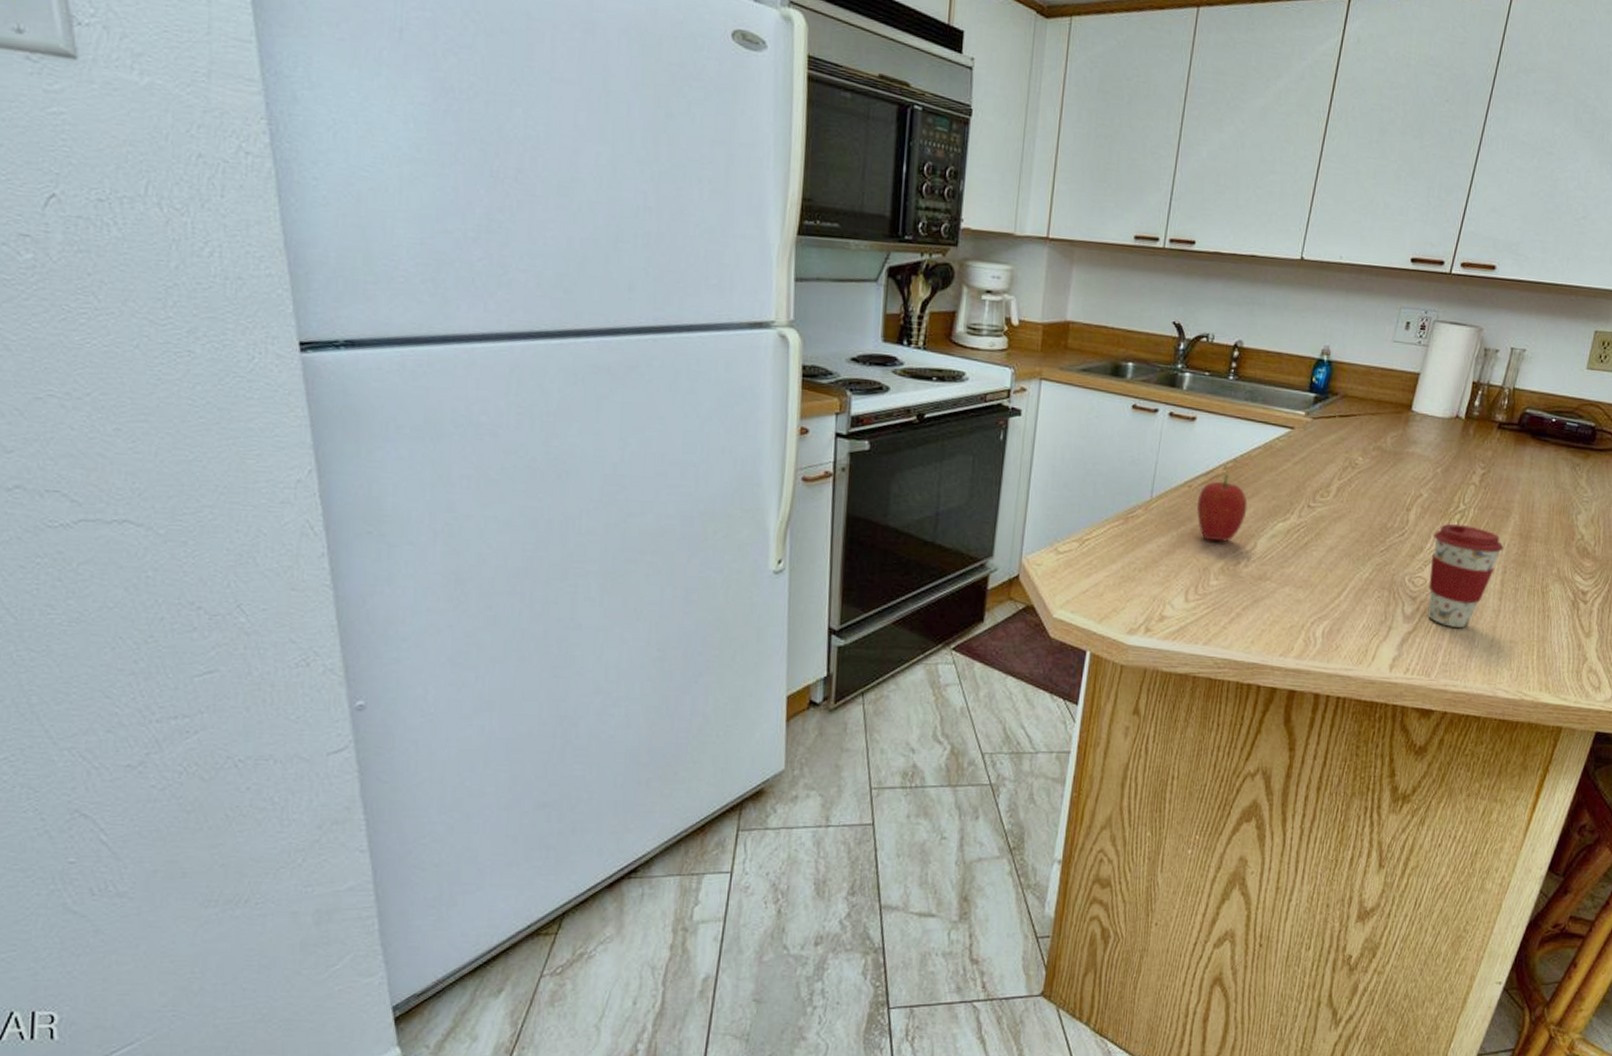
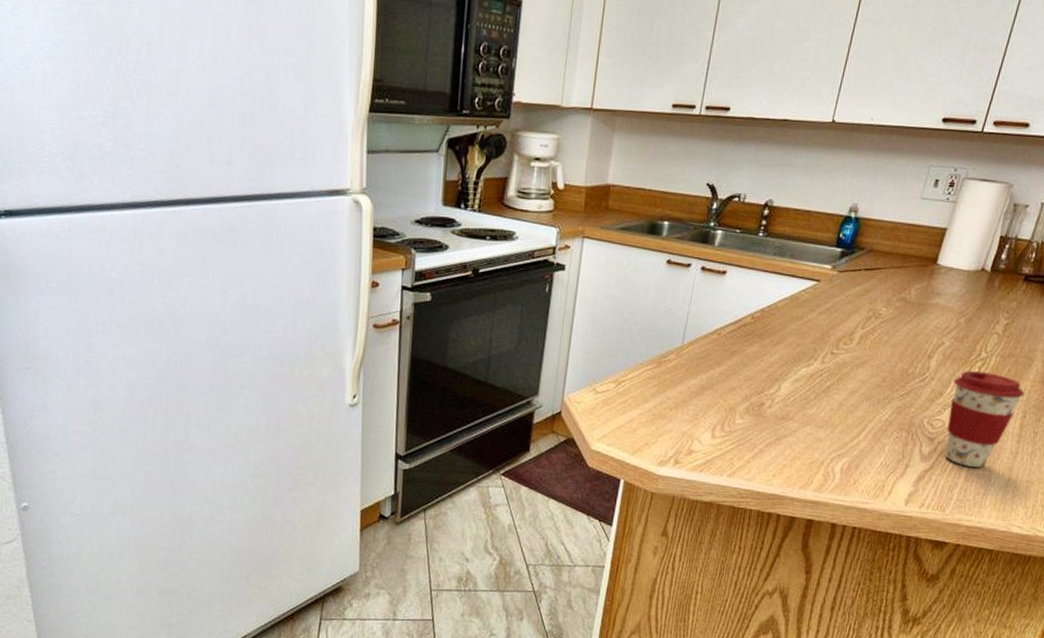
fruit: present [1197,475,1248,542] -> none [725,324,773,385]

